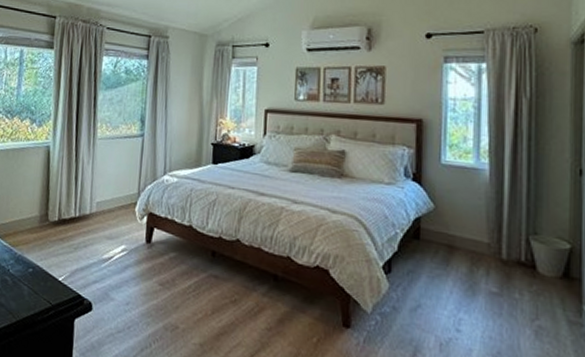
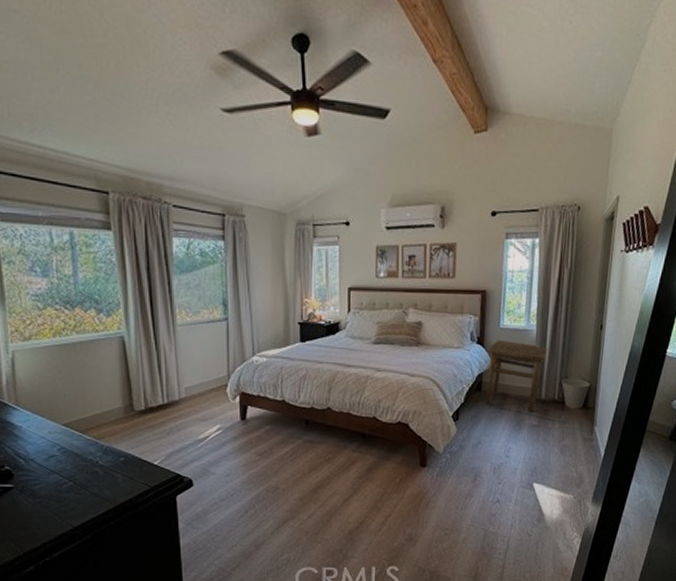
side table: none [426,178,507,275] -> present [486,339,548,413]

